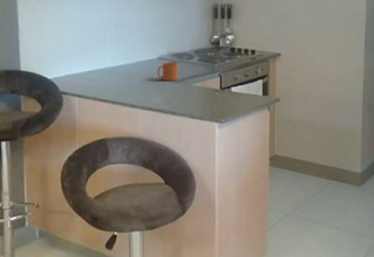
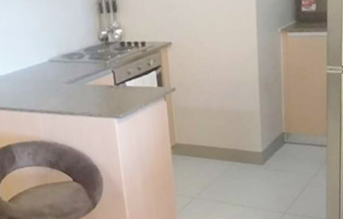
cup: present [157,62,179,81] -> none [49,62,72,83]

